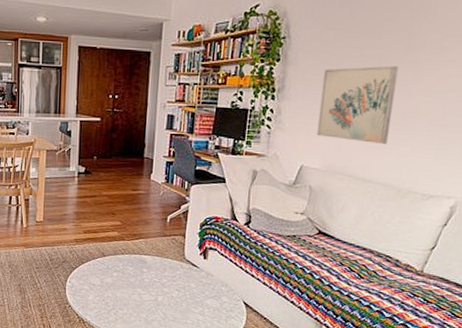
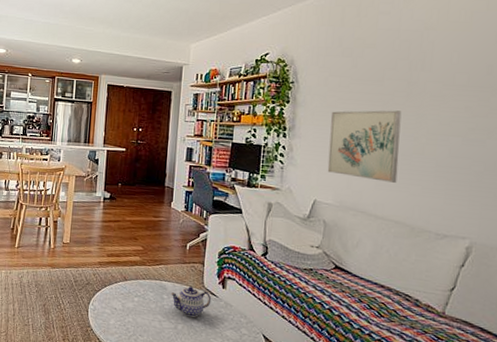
teapot: none [151,259,193,289] -> present [171,286,212,318]

